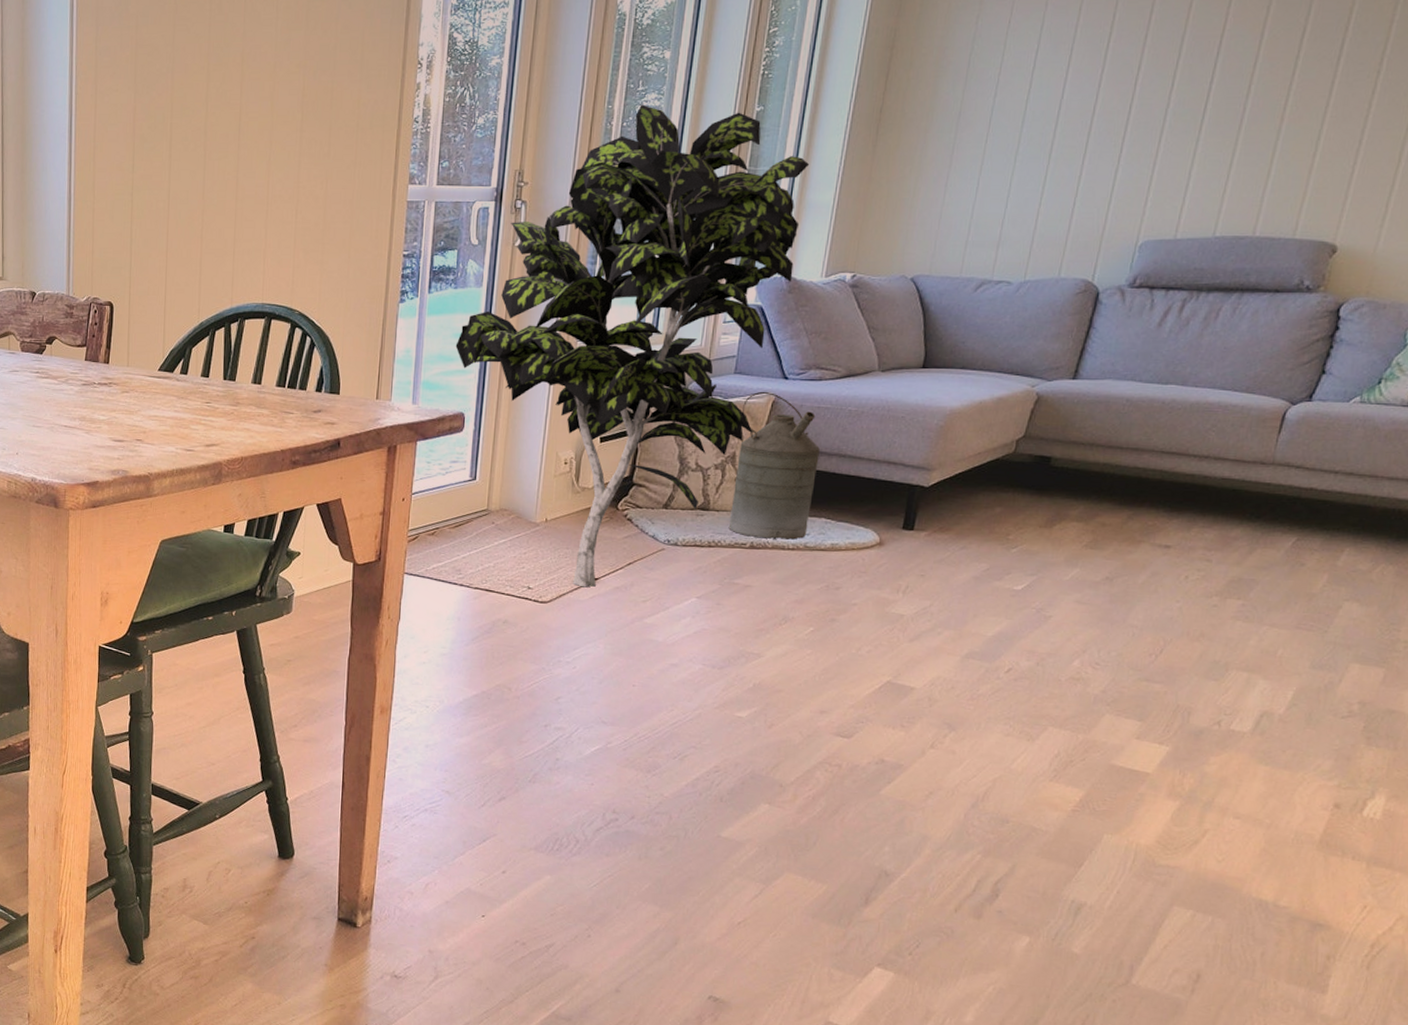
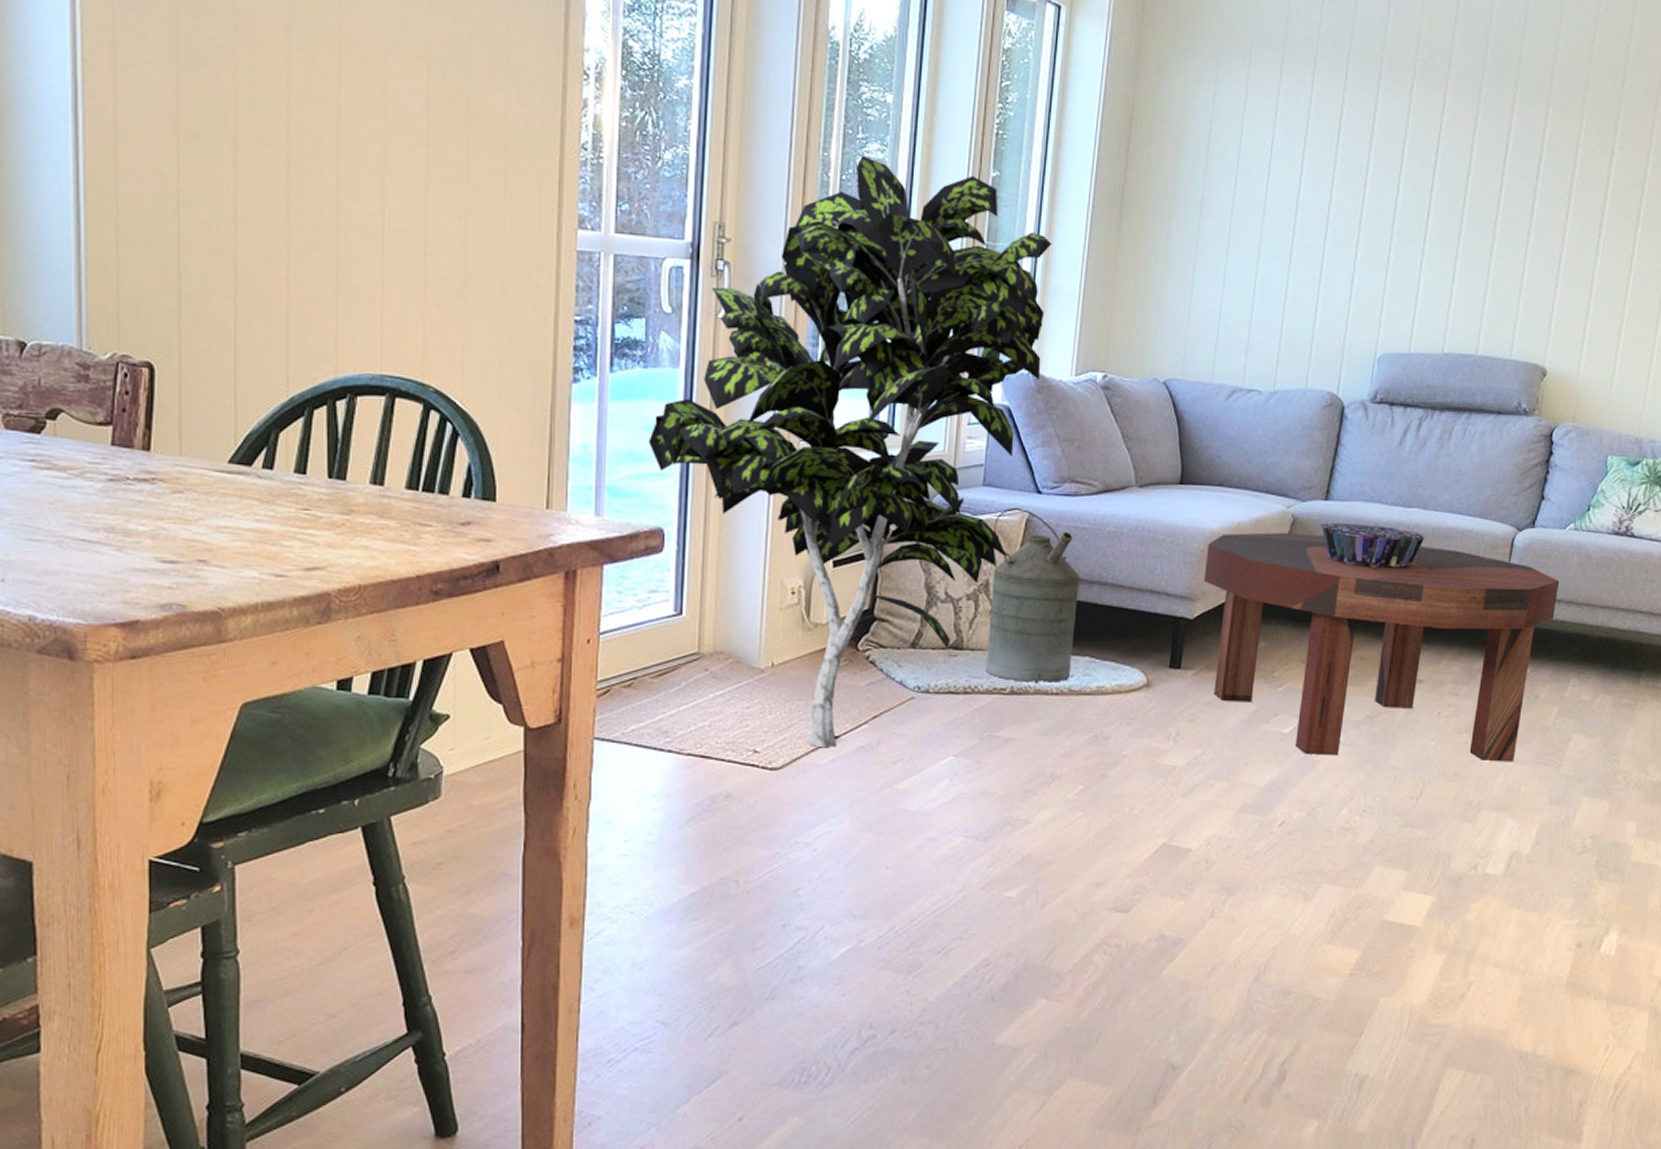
coffee table: none [942,409,1338,626] -> present [1204,532,1560,762]
decorative bowl: none [1066,399,1184,441] -> present [1320,522,1427,568]

